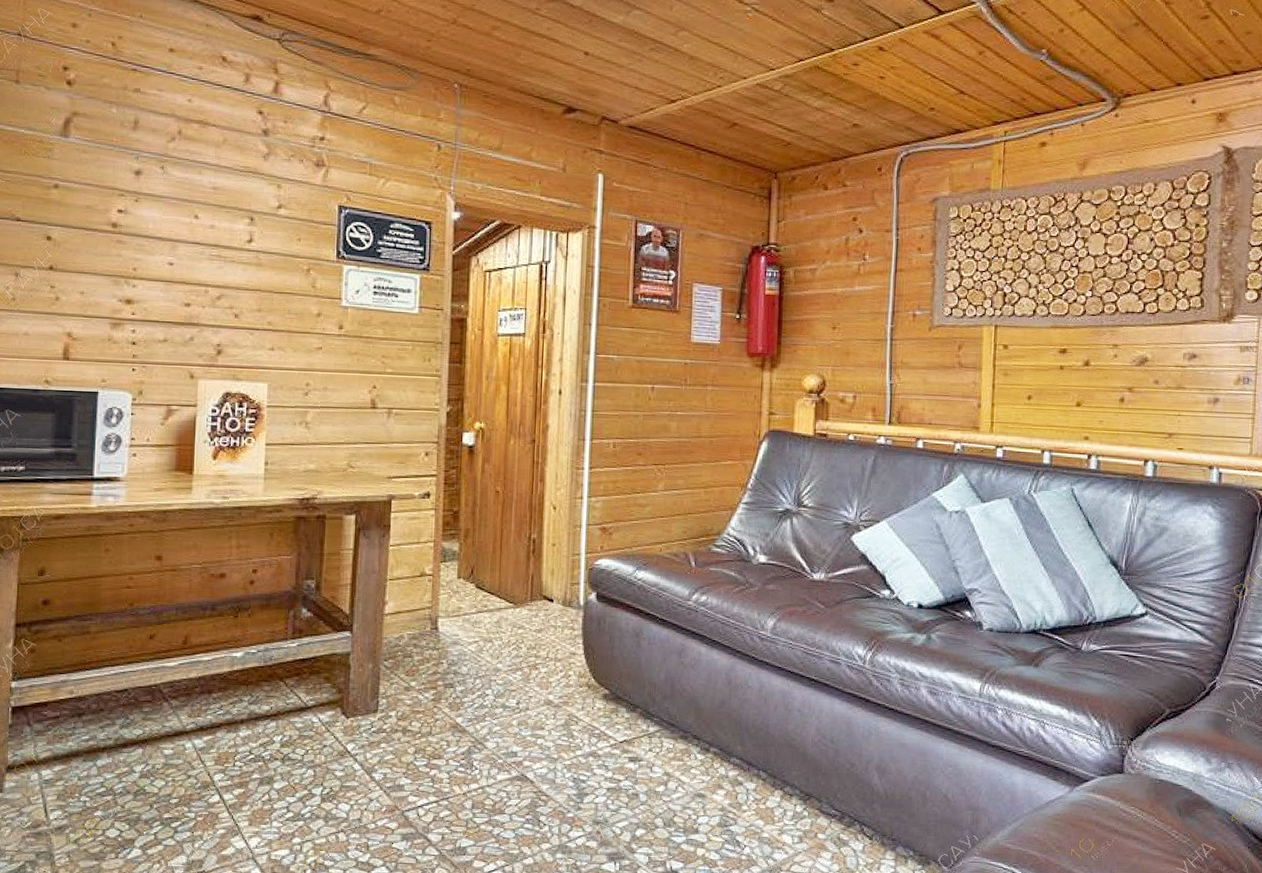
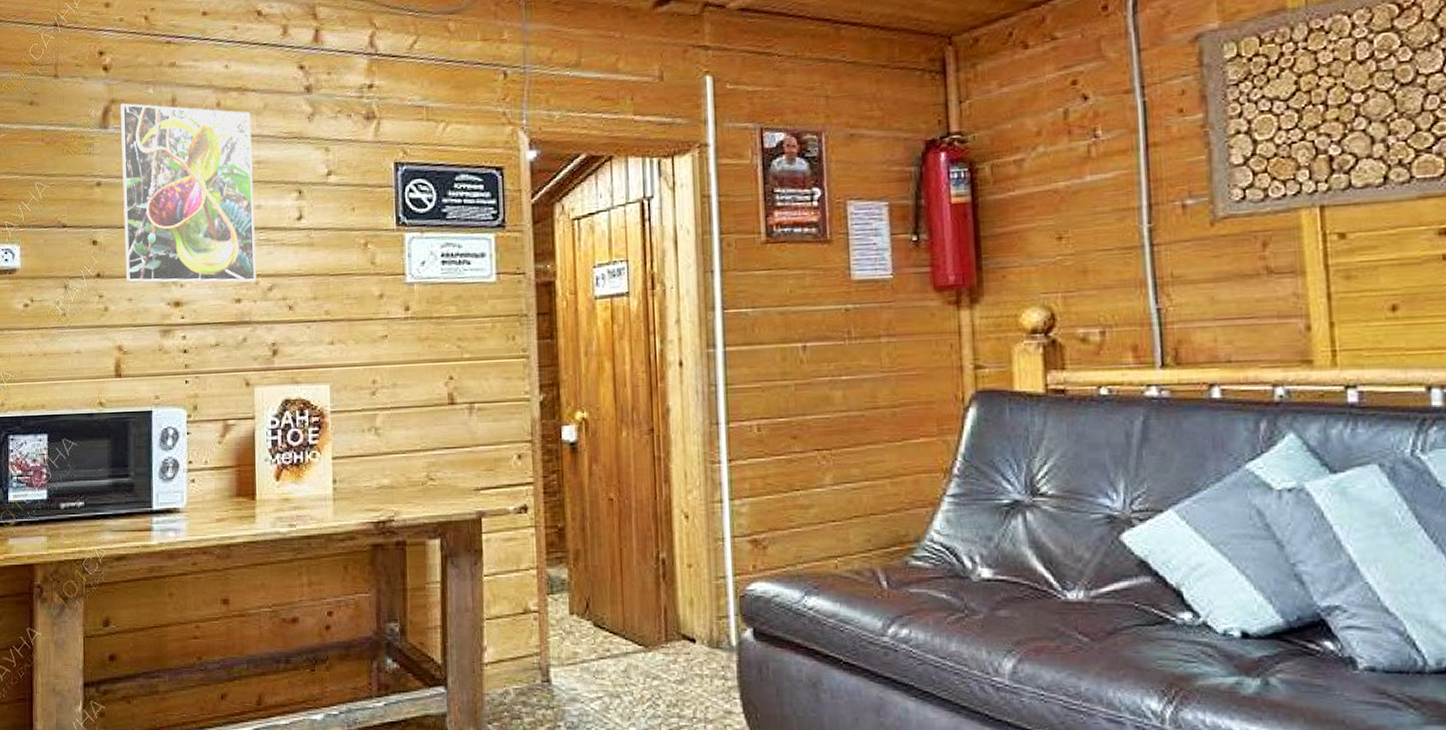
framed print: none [78,116,210,291] -> present [120,102,257,283]

